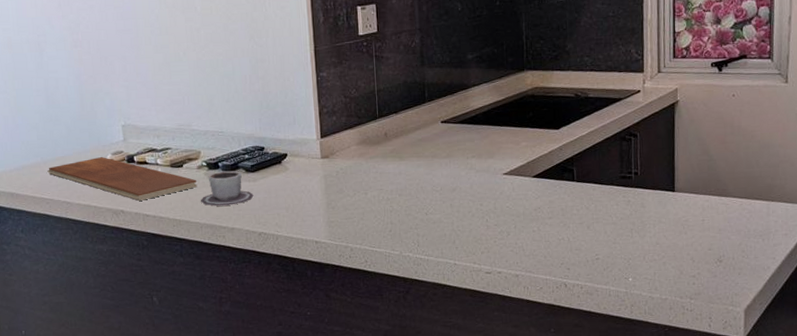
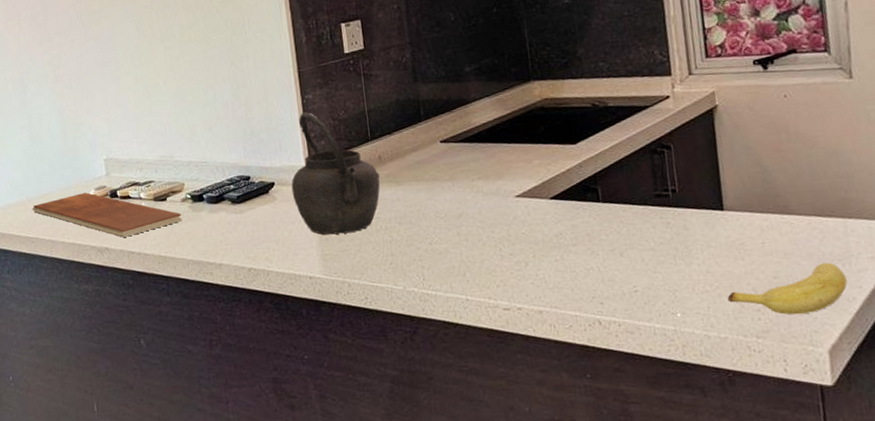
cup: present [201,170,254,206] -> none [186,202,241,241]
kettle: none [303,89,385,204] -> present [291,112,380,235]
banana: none [670,237,765,280] -> present [727,262,847,315]

